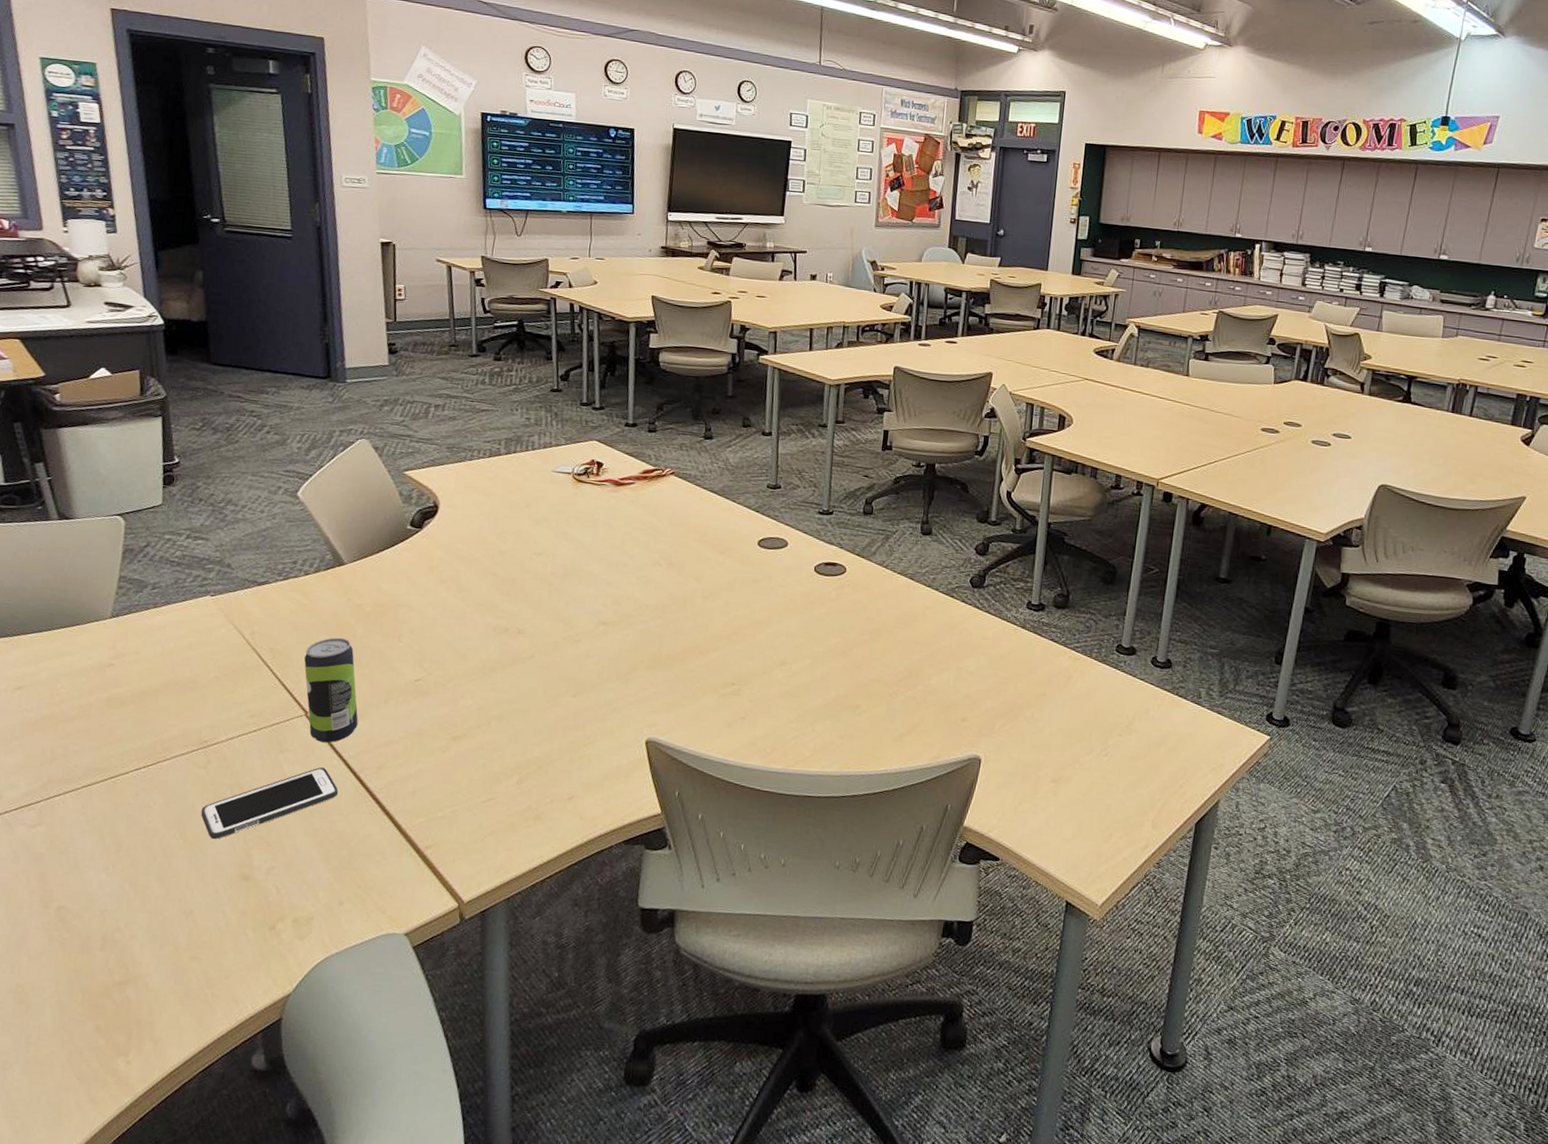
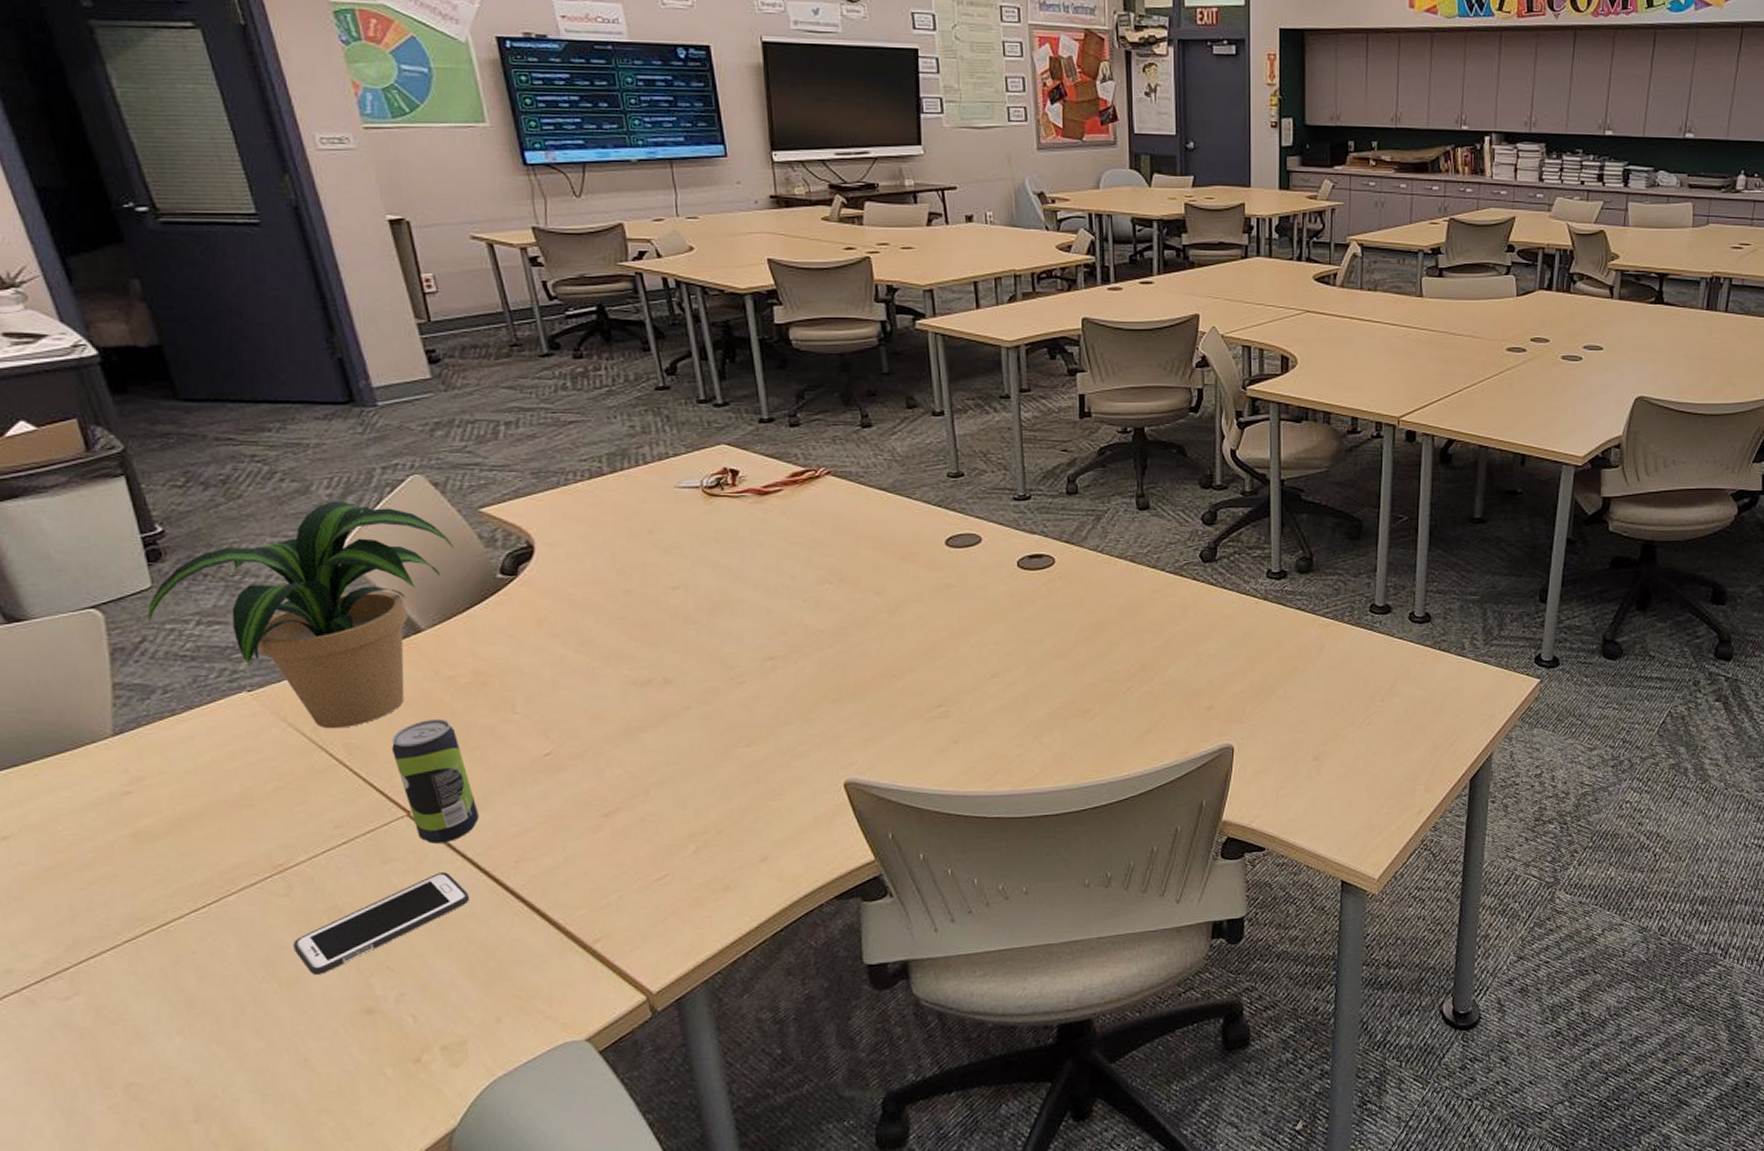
potted plant: none [154,453,381,636] -> present [147,501,455,729]

